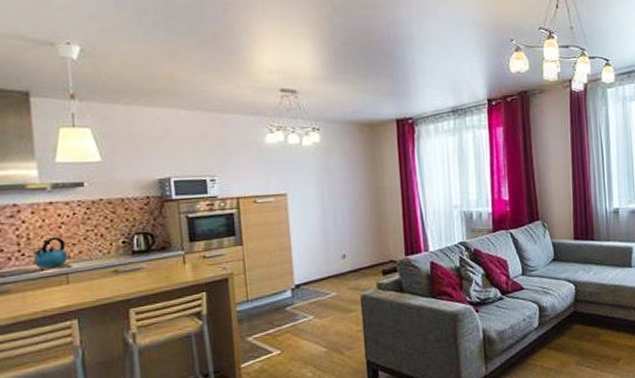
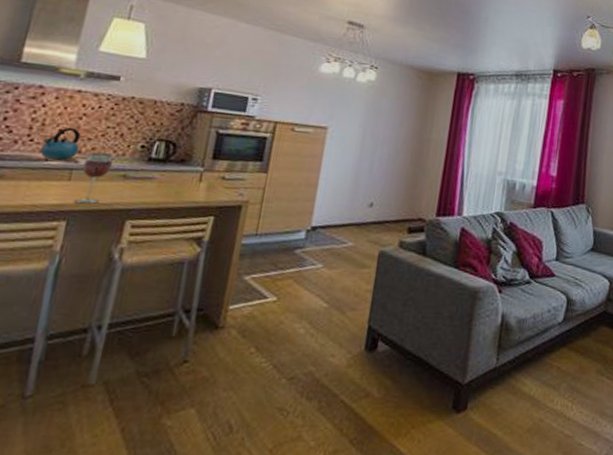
wineglass: none [75,254,103,302] -> present [74,152,113,204]

